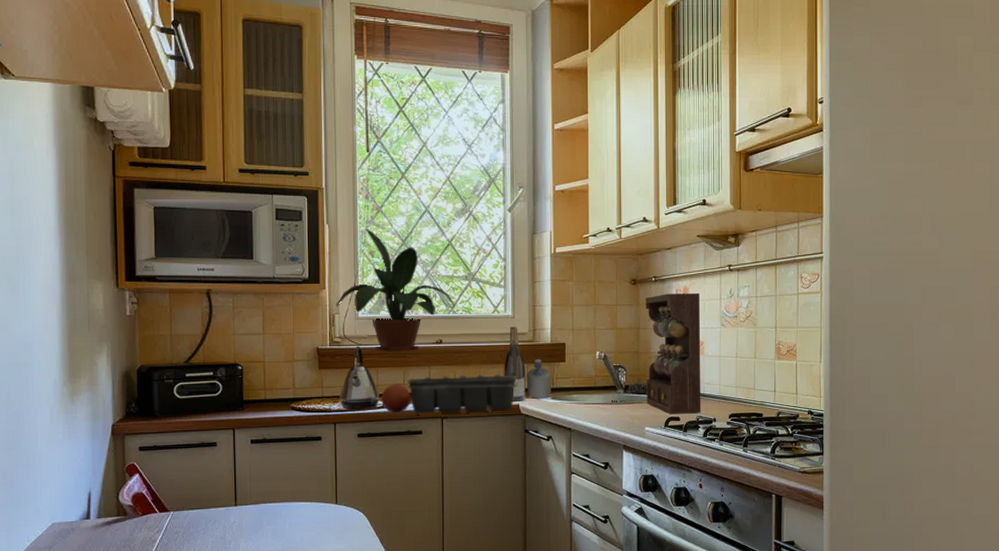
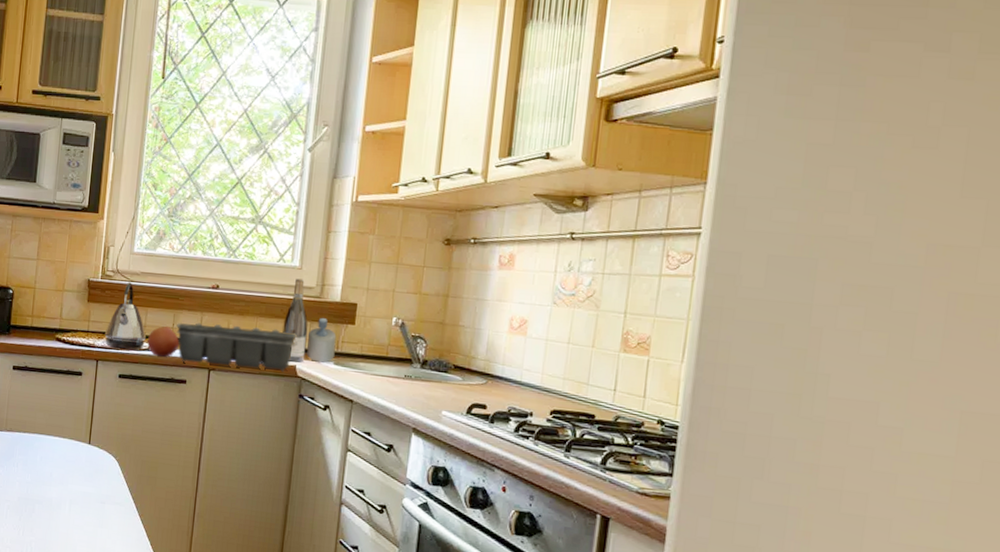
potted plant: present [336,229,455,351] -> none [112,160,238,294]
spice rack: present [646,293,701,414] -> none [447,259,529,403]

